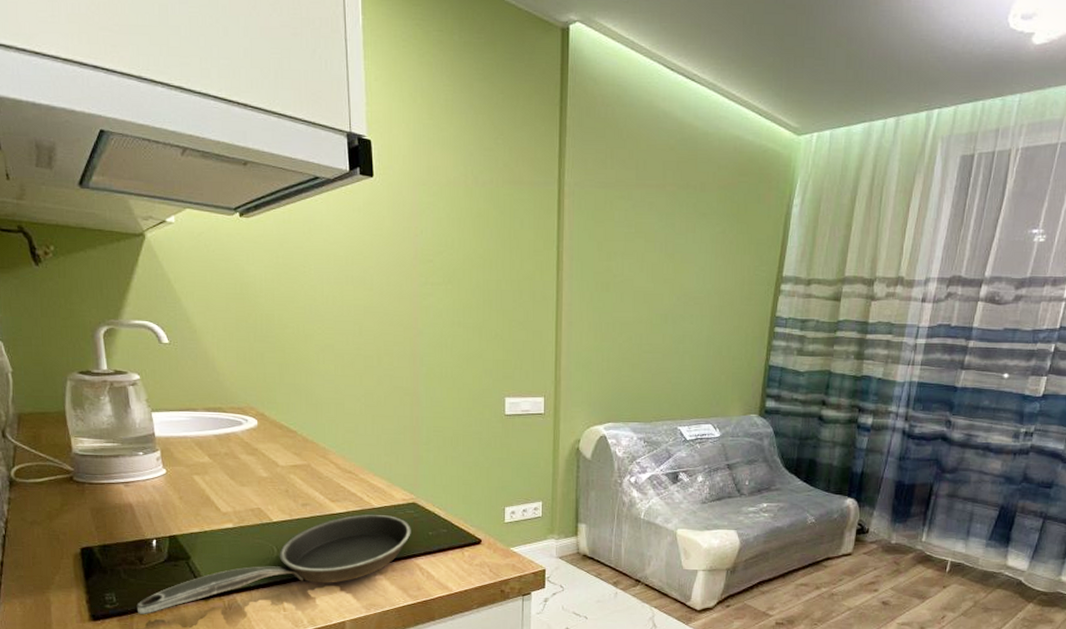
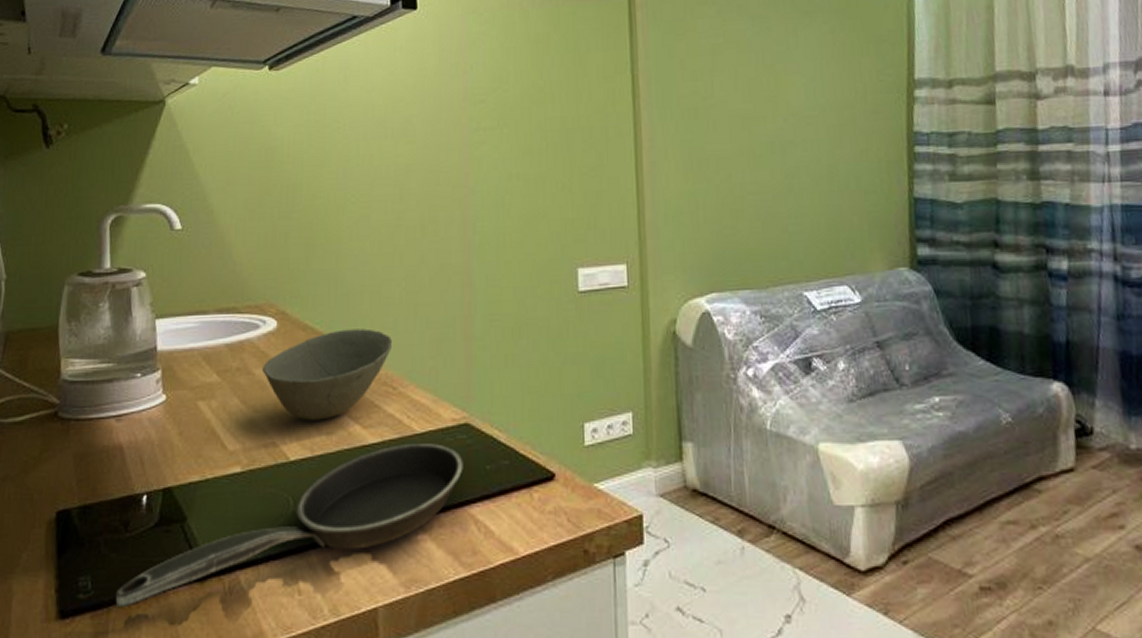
bowl: none [247,430,355,495] -> present [263,328,393,421]

